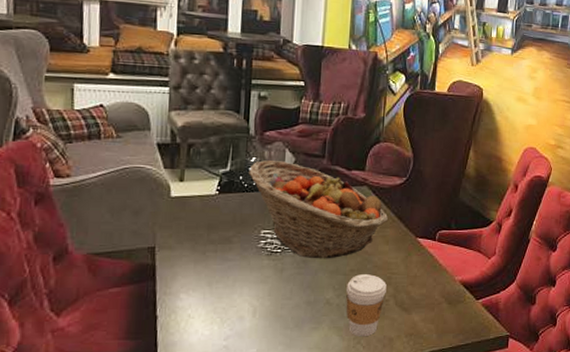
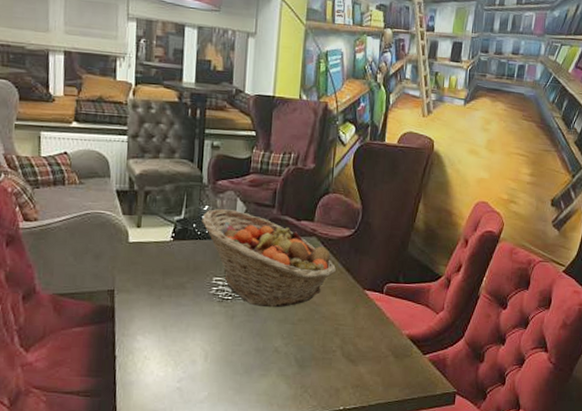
coffee cup: present [346,274,387,336] -> none [293,324,334,385]

